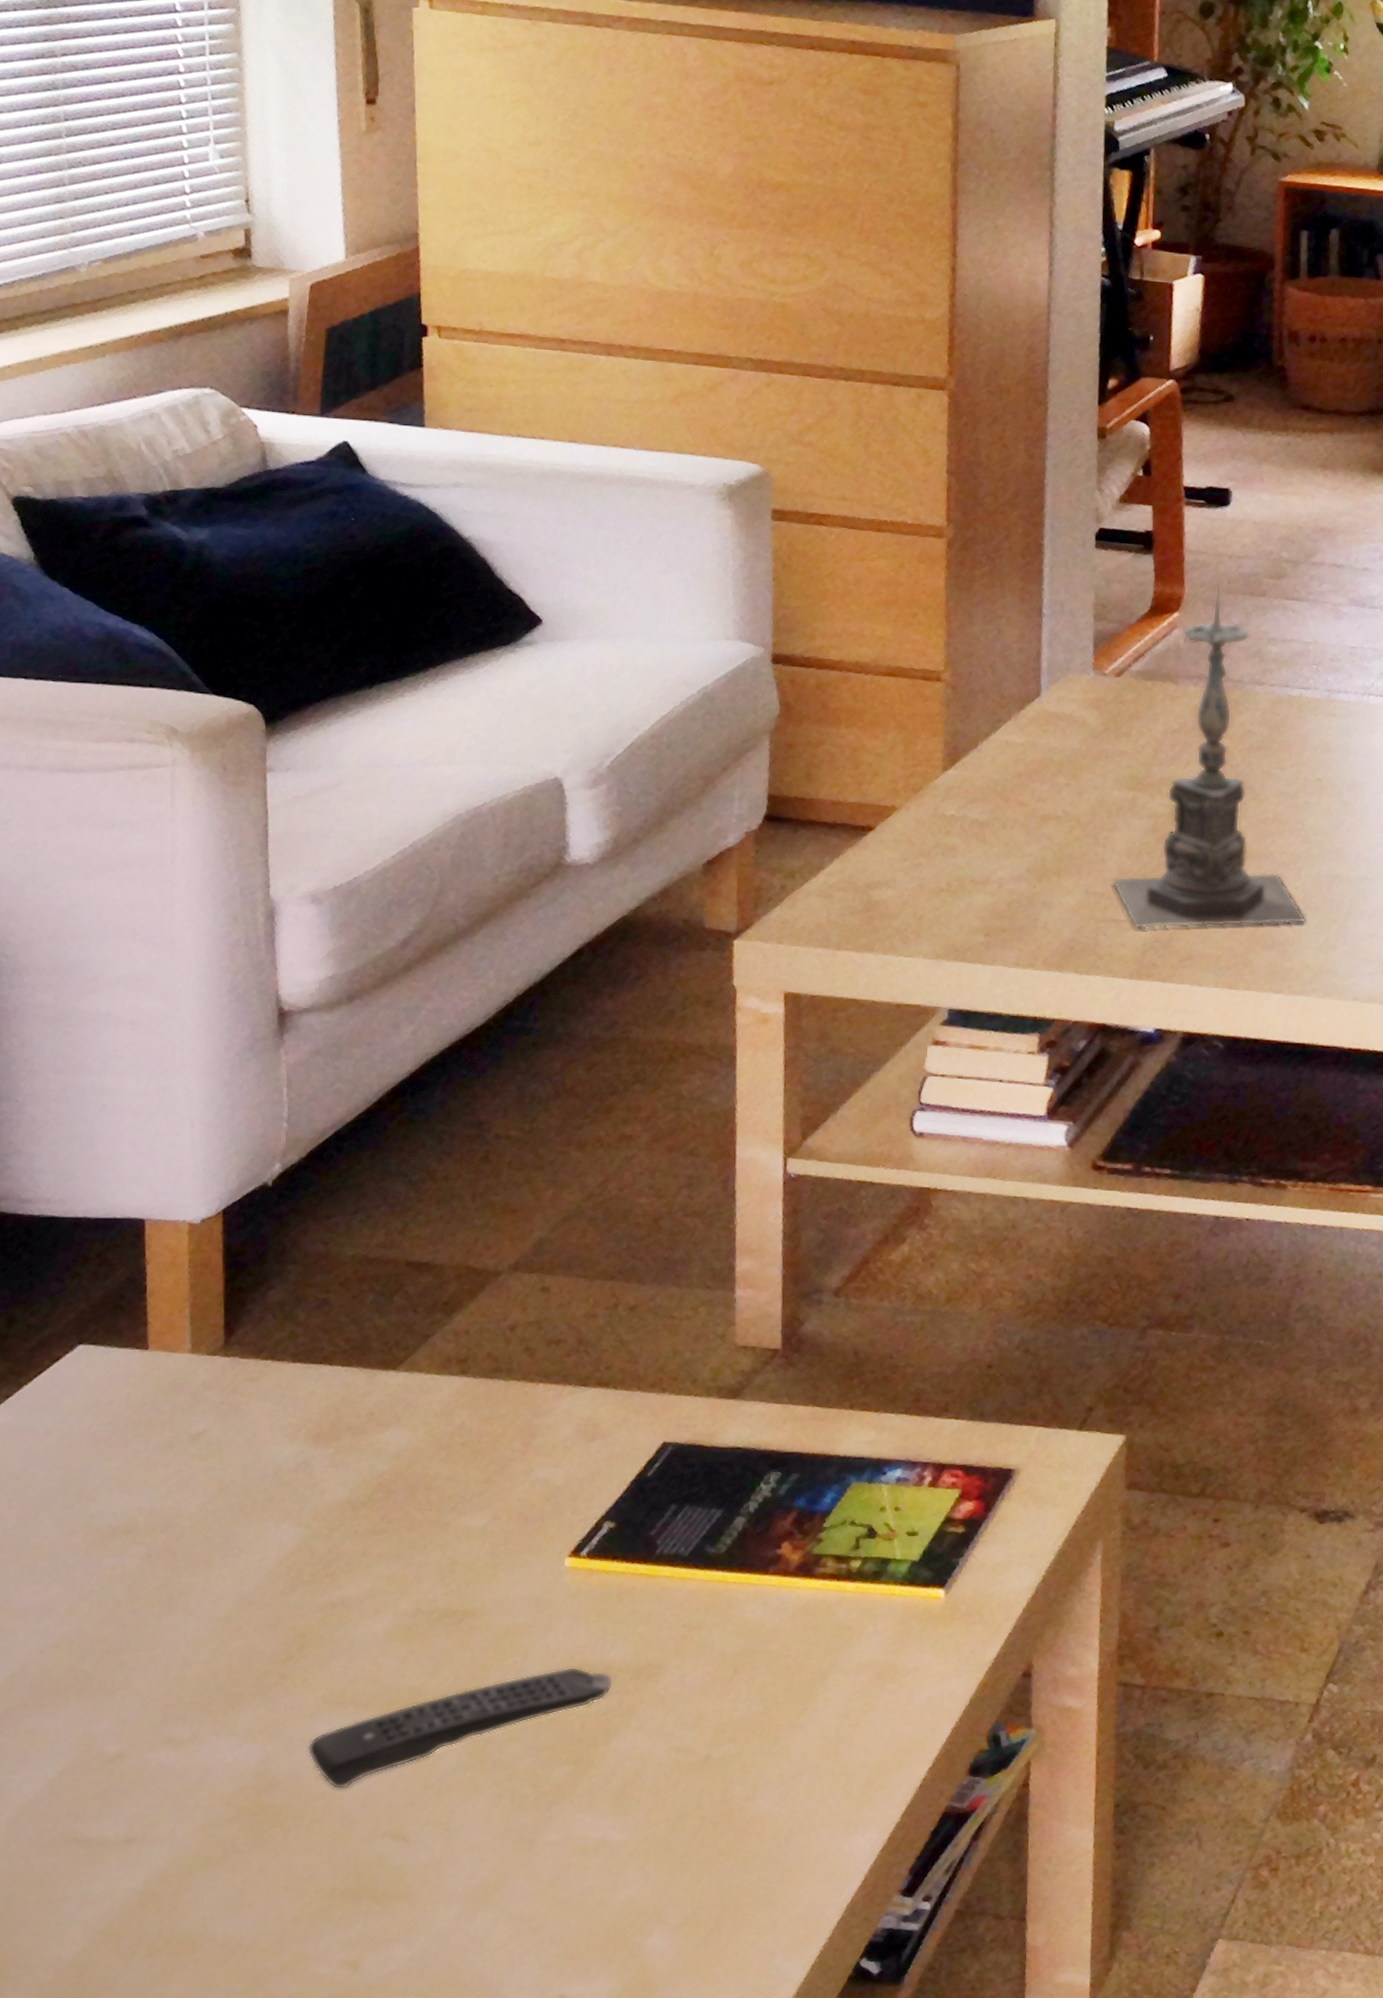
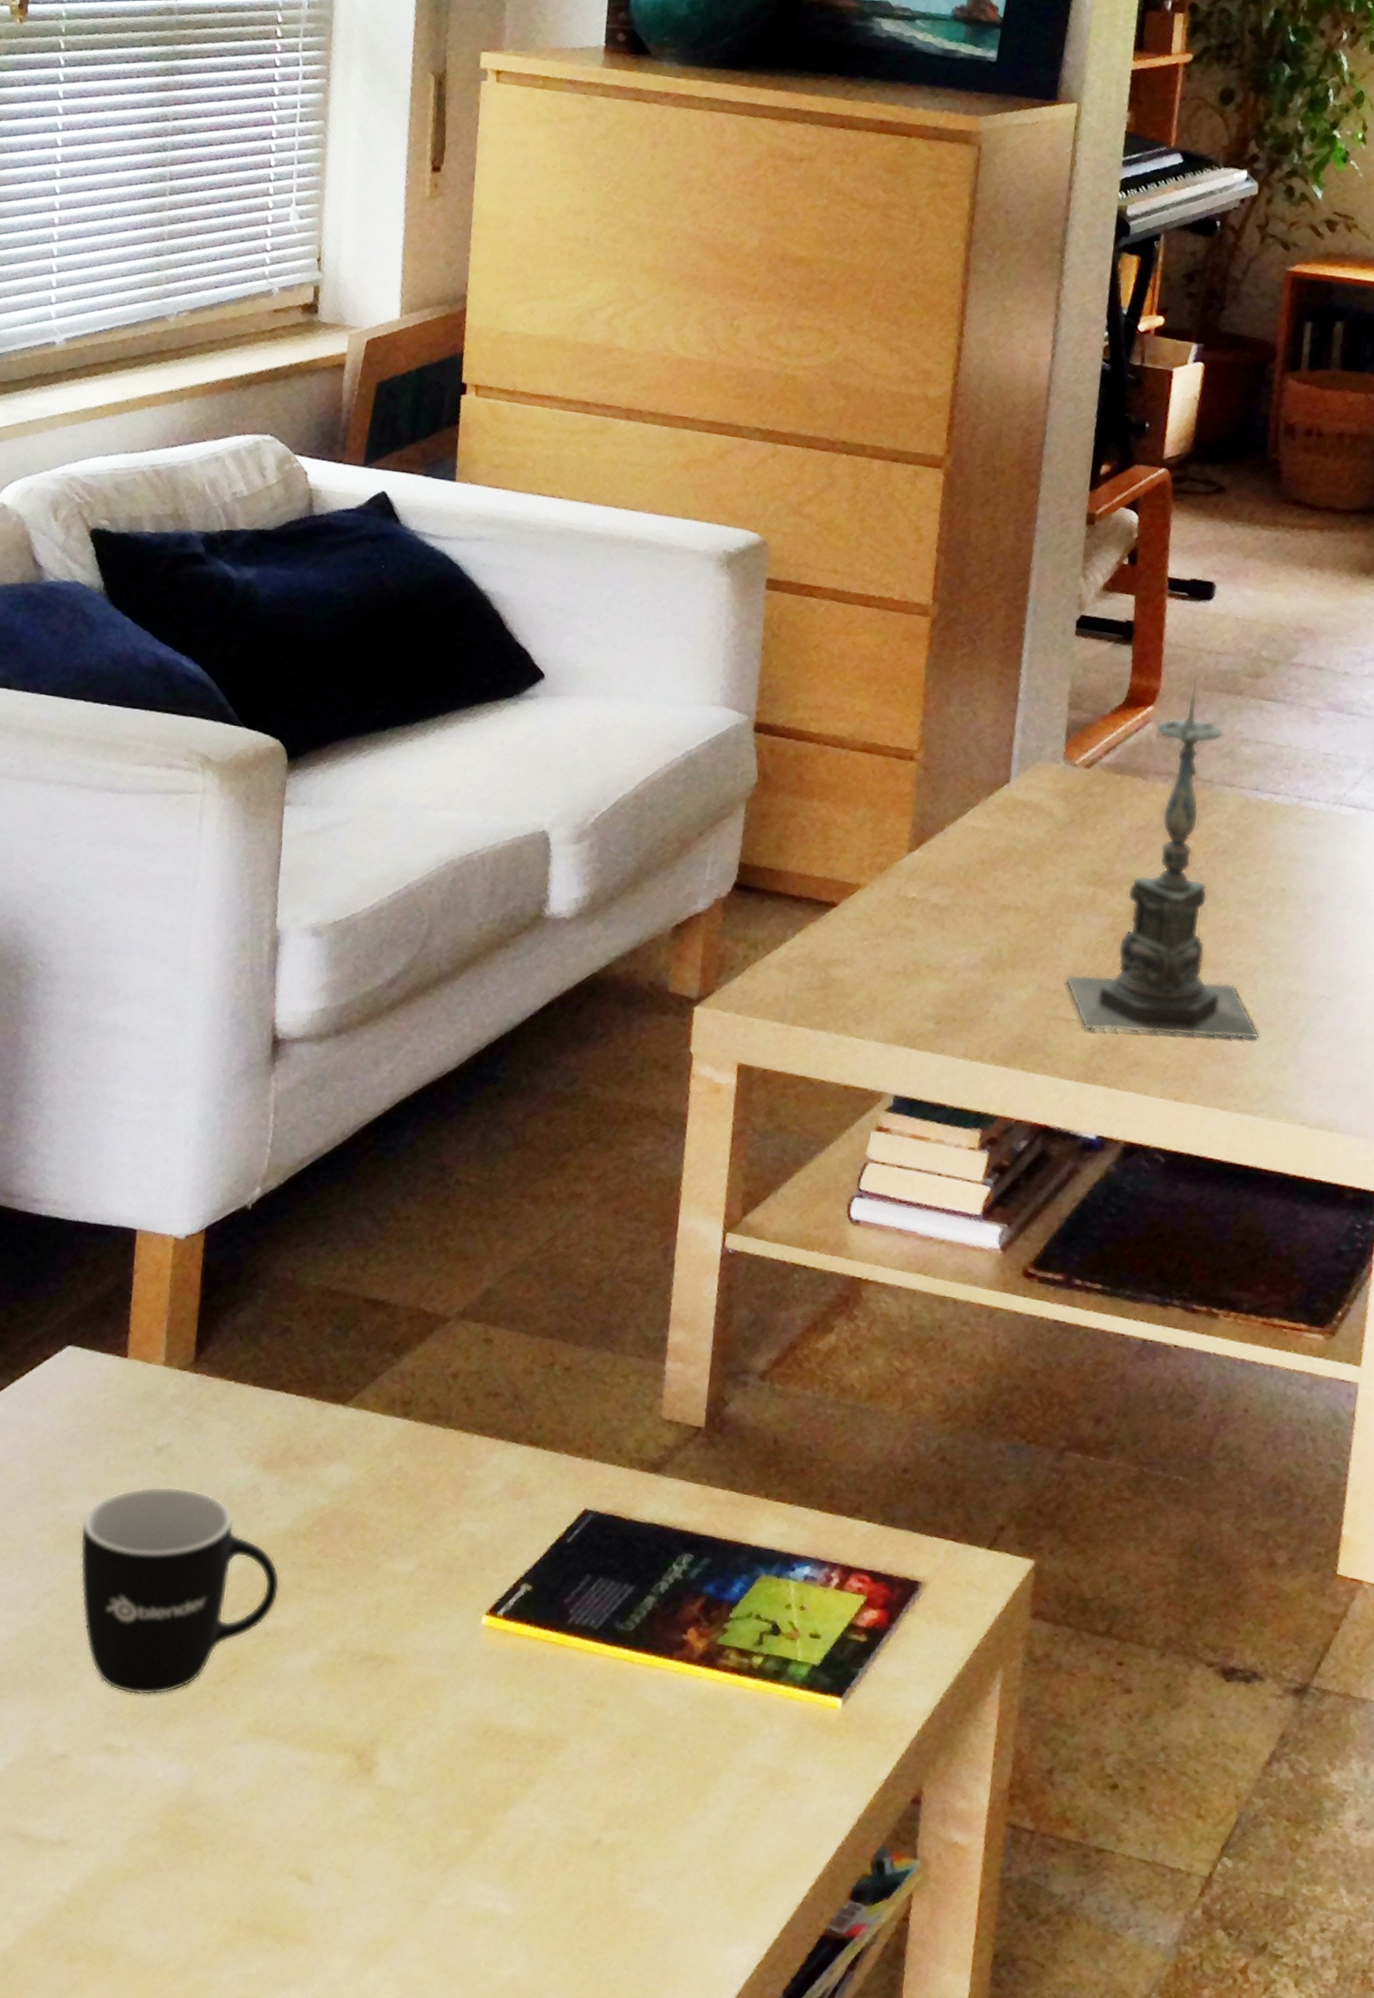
mug: none [115,1473,343,1684] -> present [80,1486,280,1696]
remote control: present [307,1666,614,1790] -> none [229,1727,517,1821]

